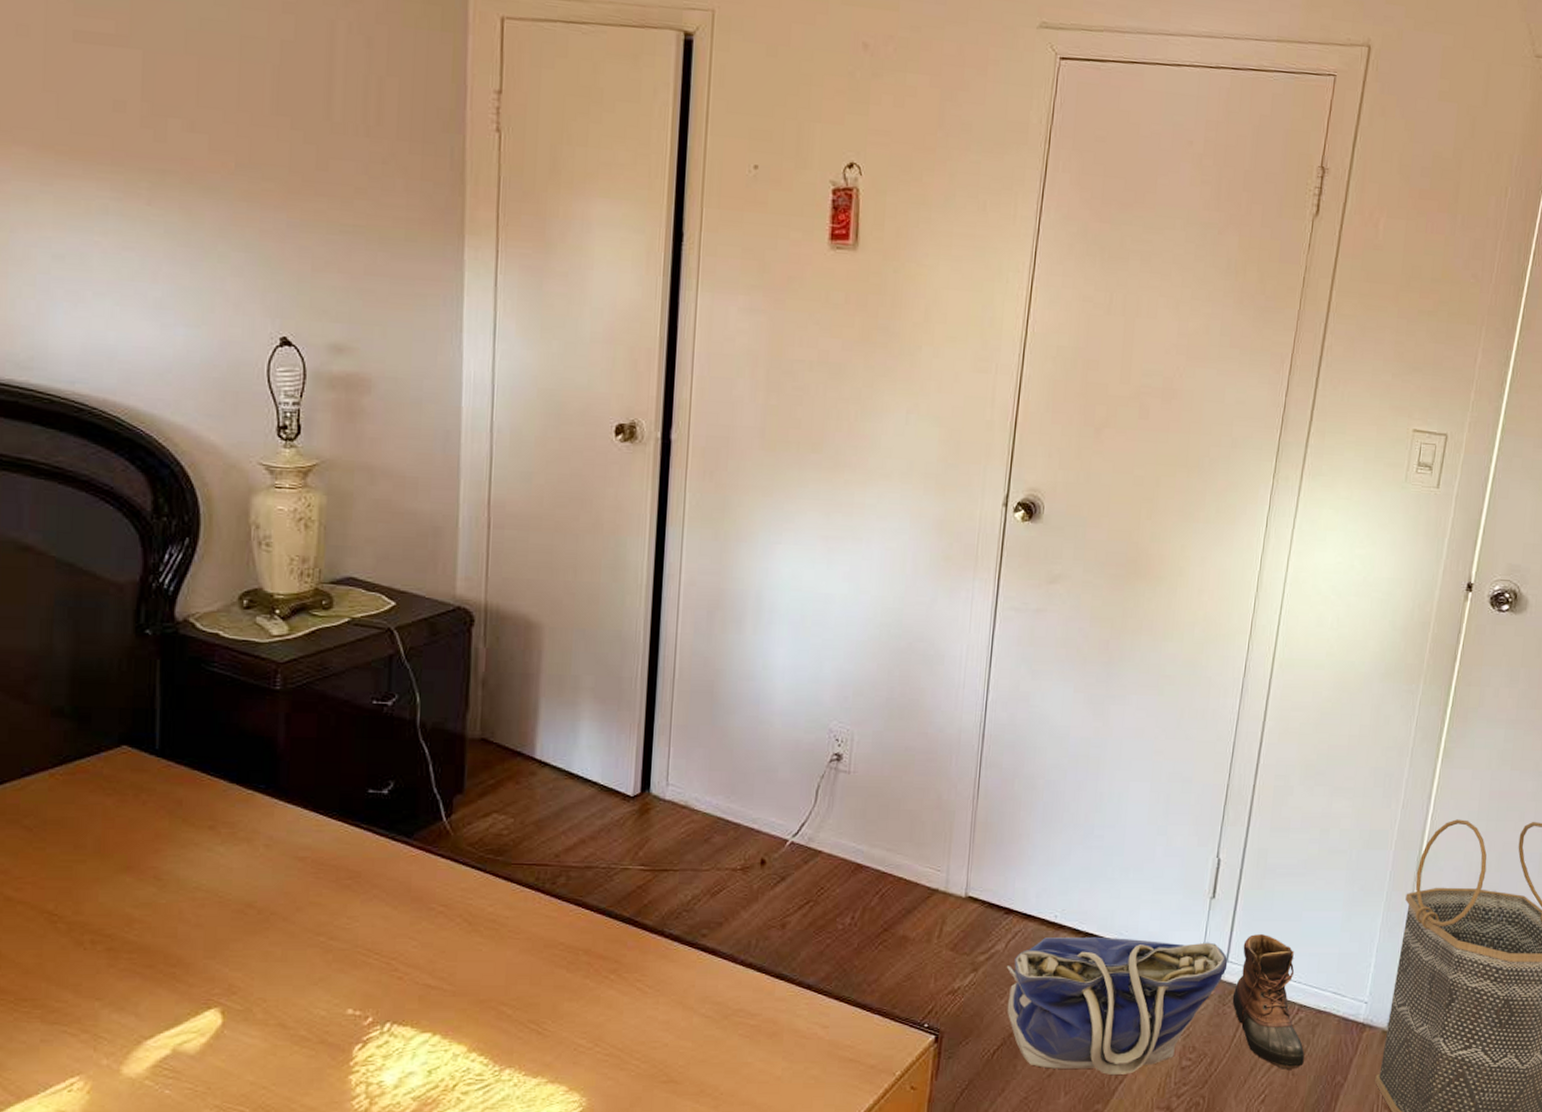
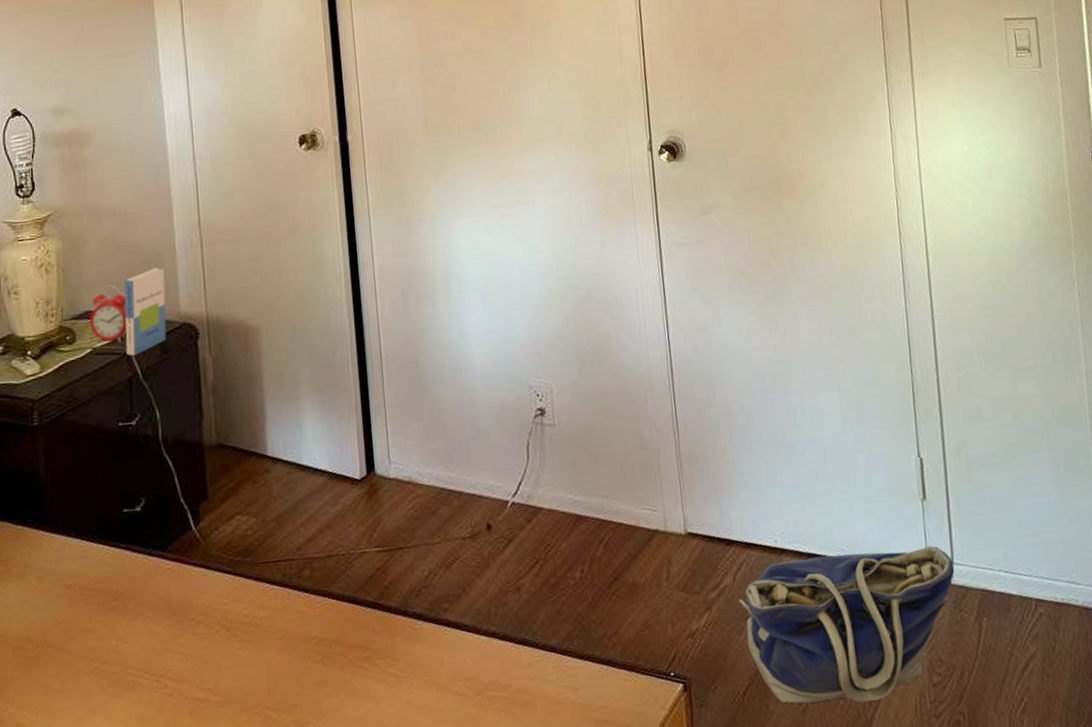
alarm clock: none [350,553,395,617] -> present [89,285,128,343]
book: none [389,542,442,634] -> present [124,267,167,357]
boot: present [1232,934,1305,1070] -> none [965,529,1056,672]

